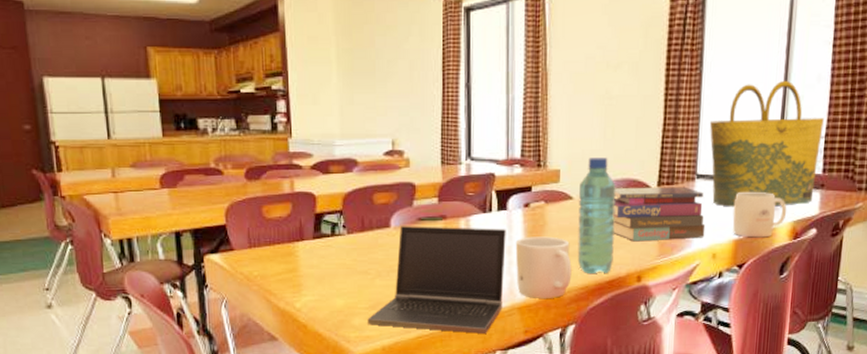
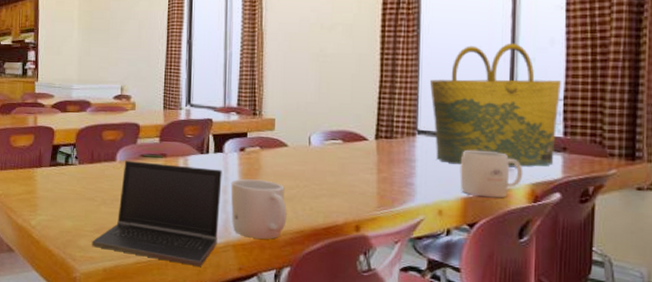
water bottle: present [577,157,616,273] -> none [292,109,332,220]
books: present [612,186,706,242] -> none [328,139,429,193]

